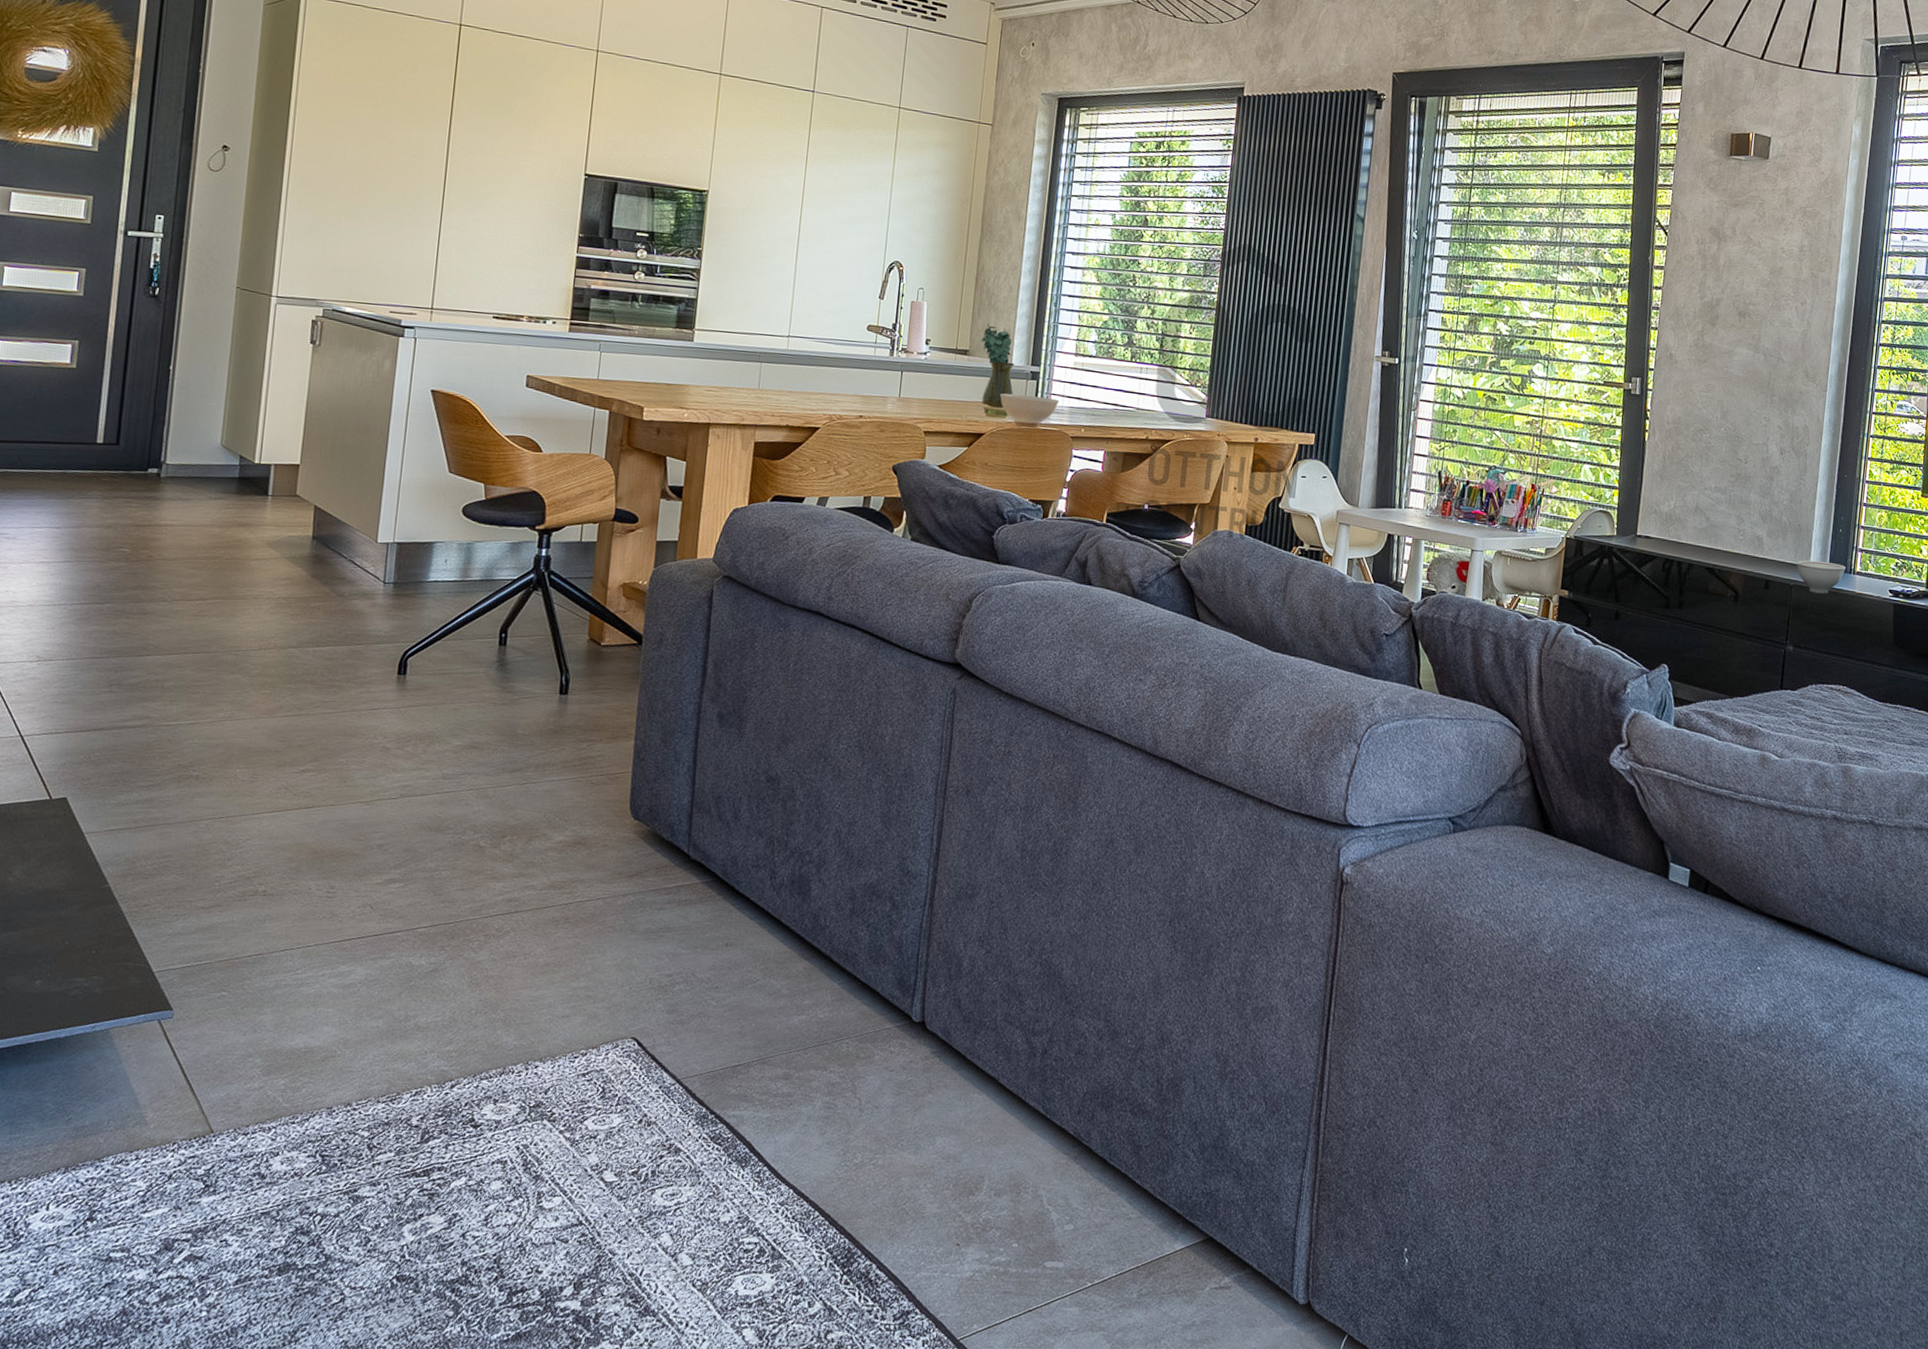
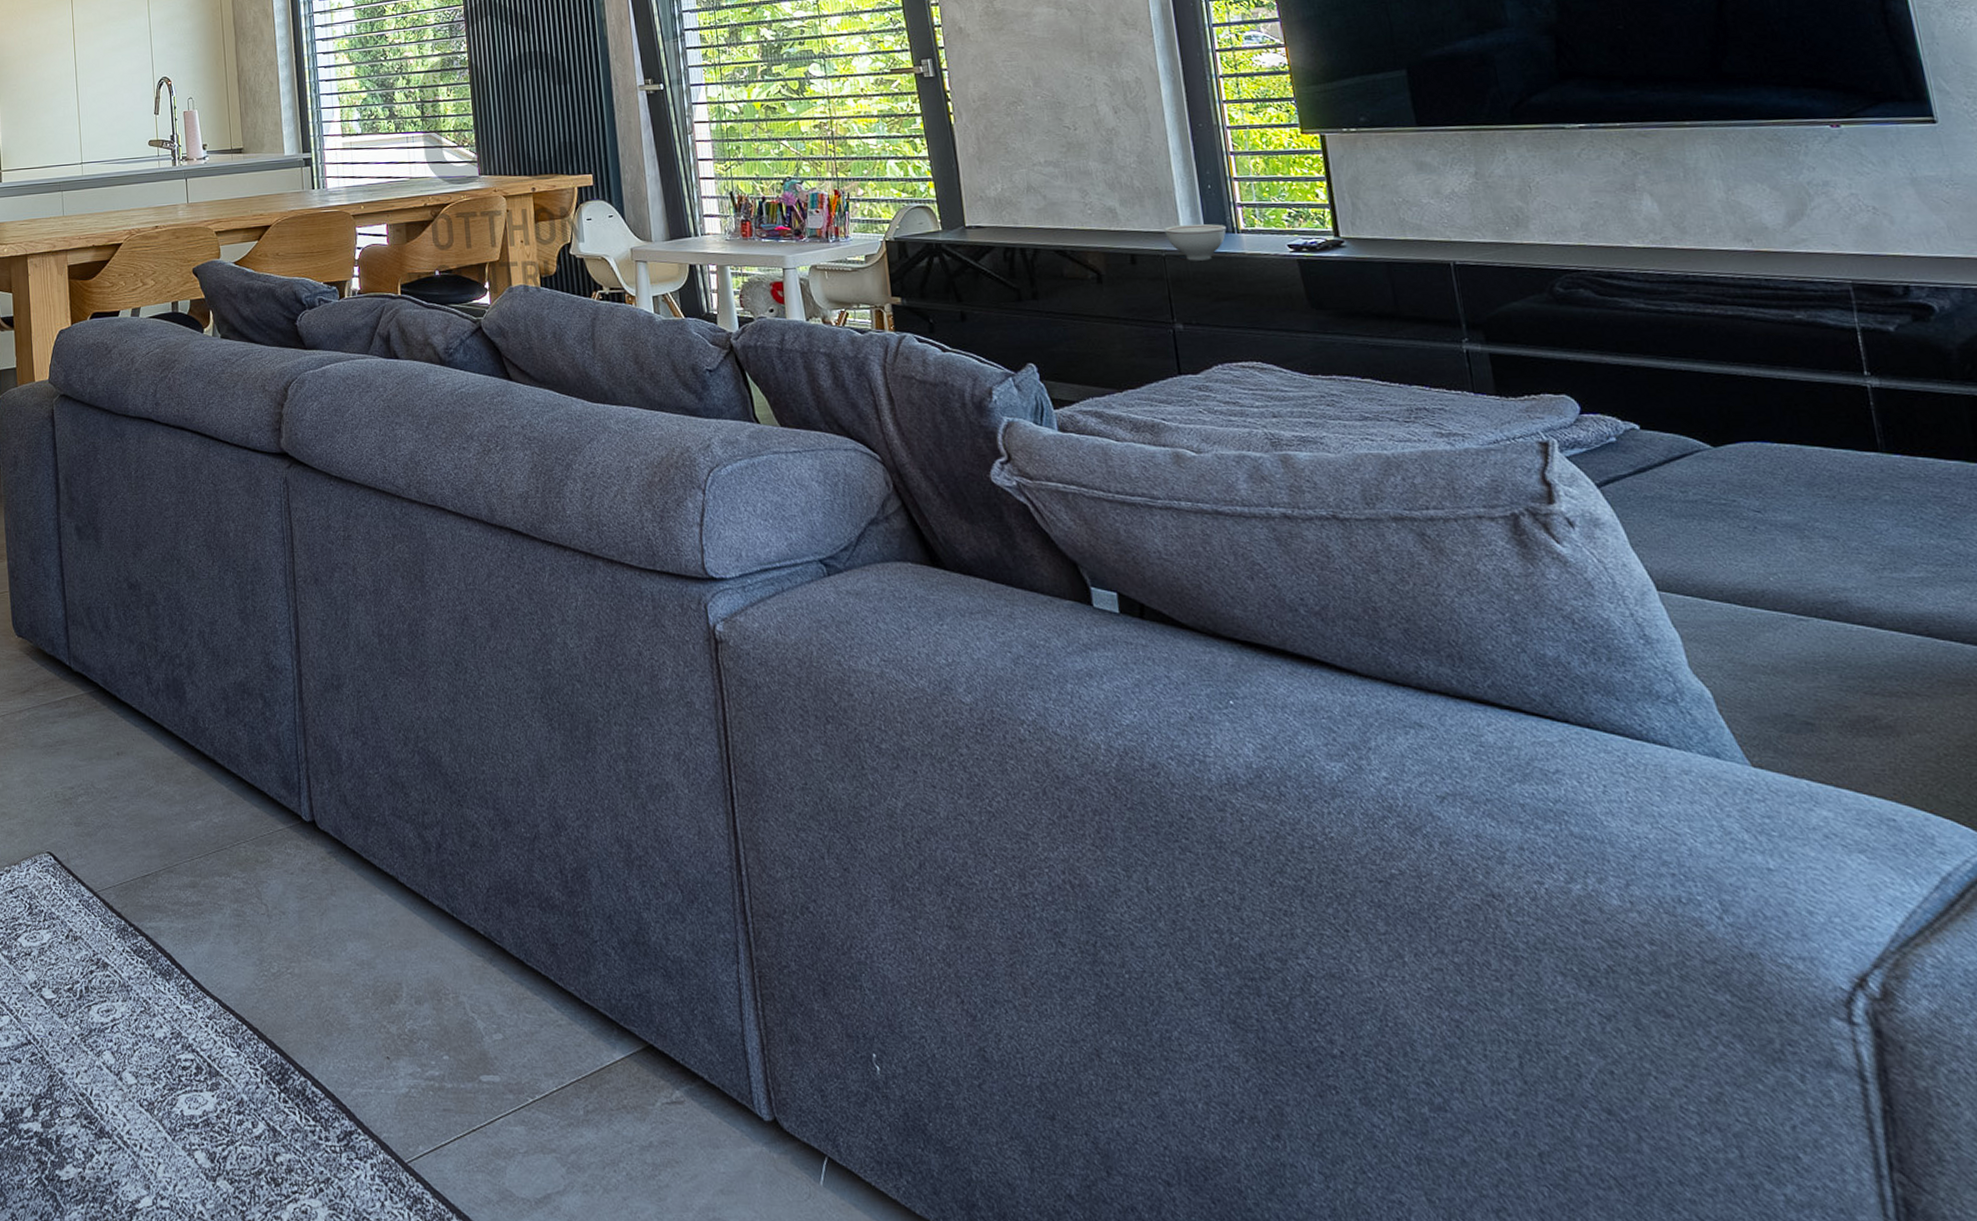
vase: present [980,323,1015,420] -> none [252,119,291,210]
bowl: present [1000,393,1060,428] -> none [279,181,336,213]

